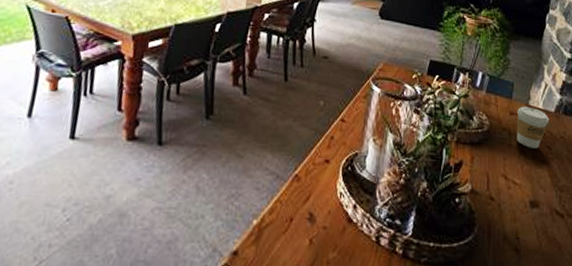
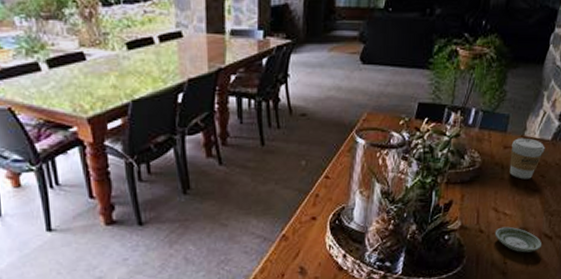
saucer: none [505,196,554,229] -> present [494,226,542,253]

